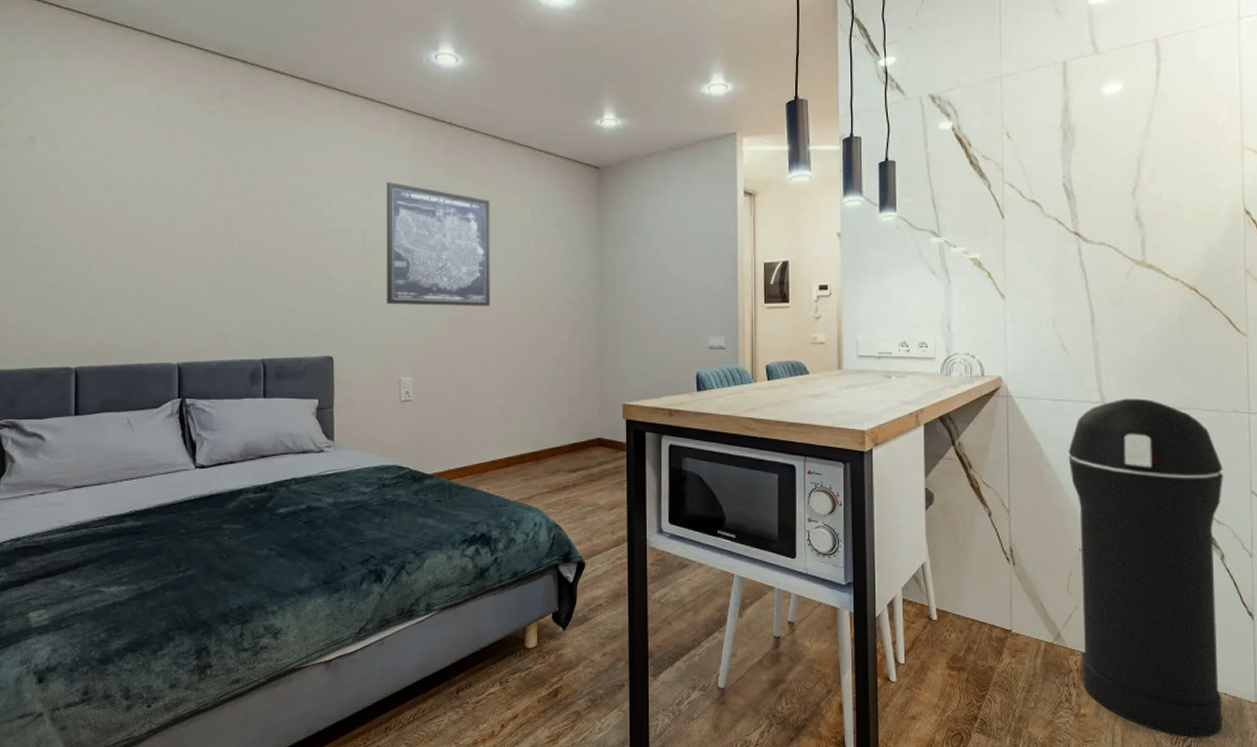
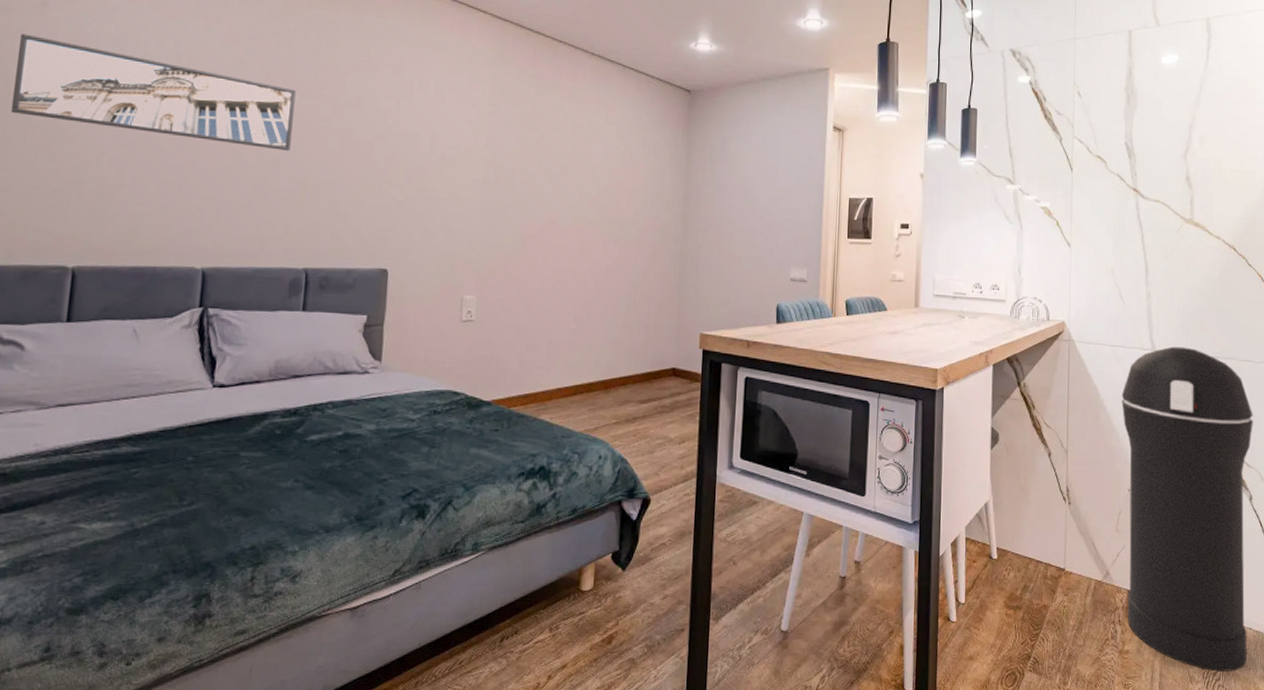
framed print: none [15,167,242,254] -> present [10,33,296,151]
wall art: present [386,182,491,307] -> none [454,87,574,226]

